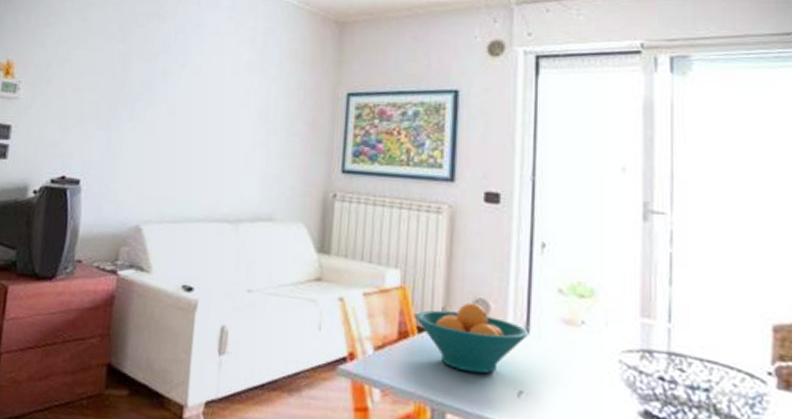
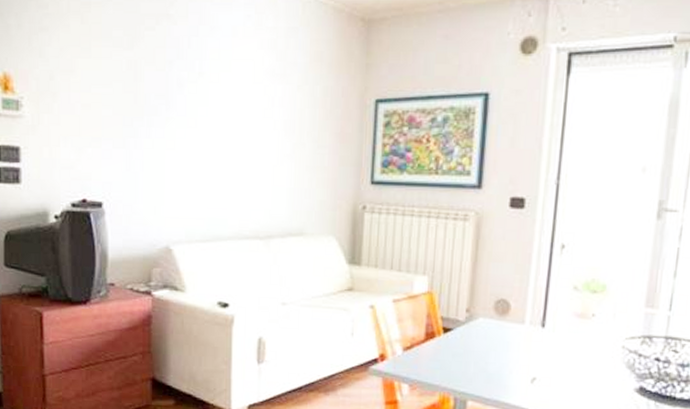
fruit bowl: present [415,302,529,374] -> none [441,303,545,366]

